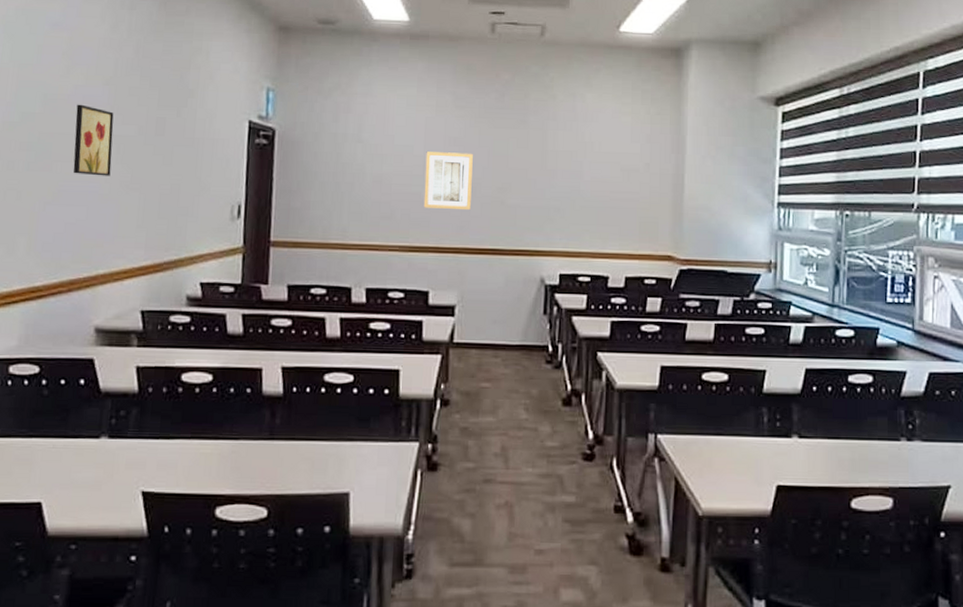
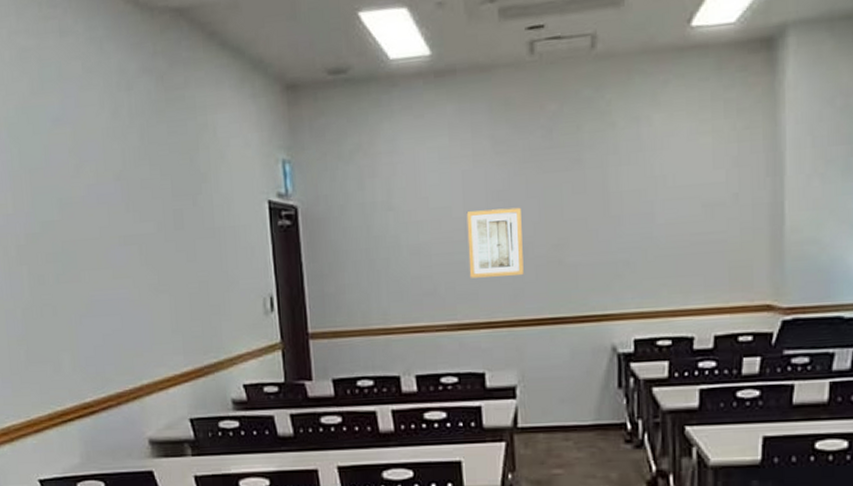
wall art: present [73,104,114,176] -> none [92,205,138,282]

